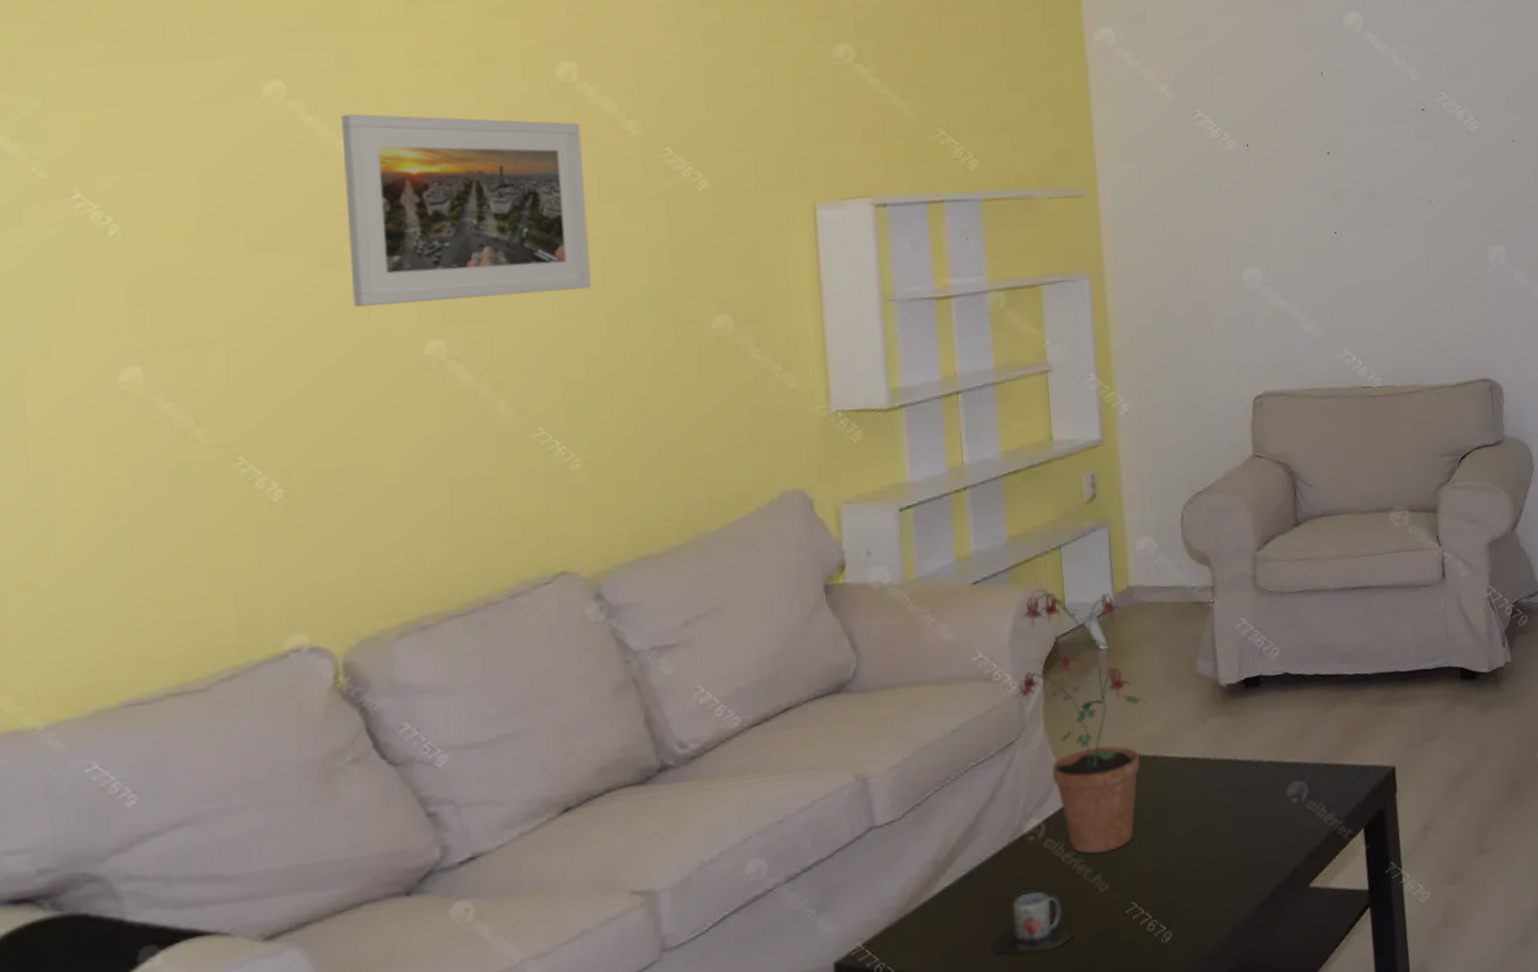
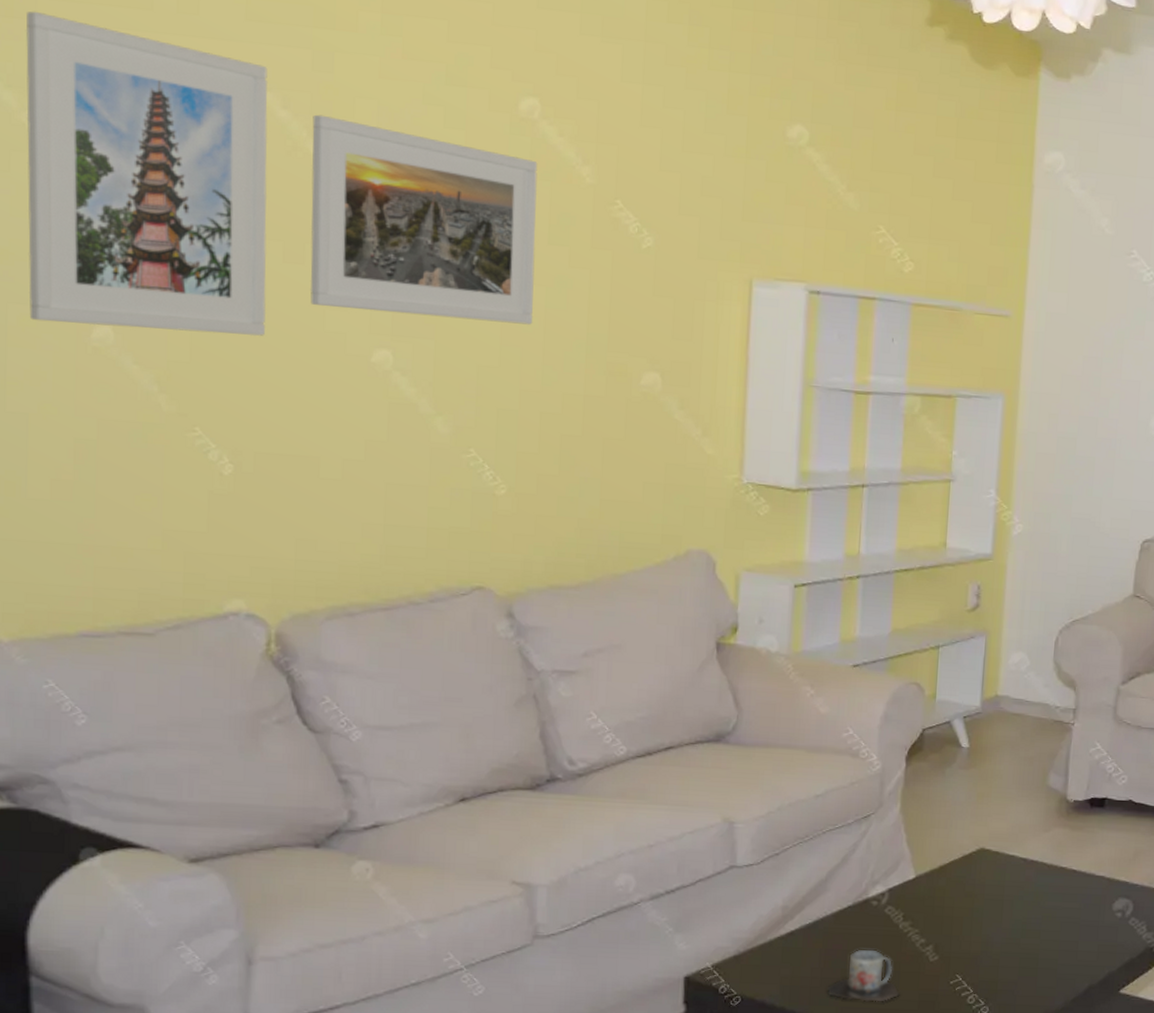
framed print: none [31,59,308,375] -> present [26,11,268,337]
potted plant: present [1017,593,1147,854] -> none [880,687,997,928]

